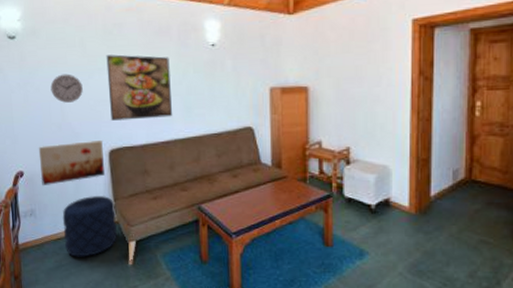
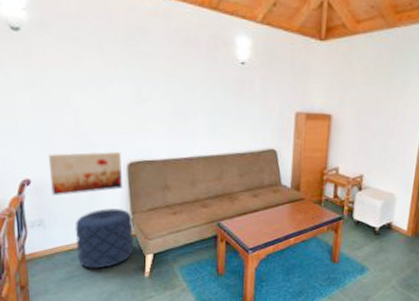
wall clock: present [50,73,83,103] -> none [62,77,100,109]
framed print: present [106,54,172,121] -> none [127,61,196,134]

